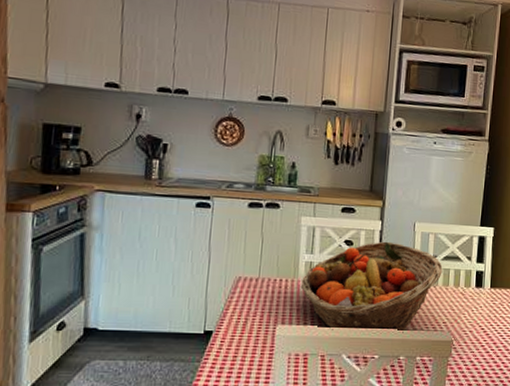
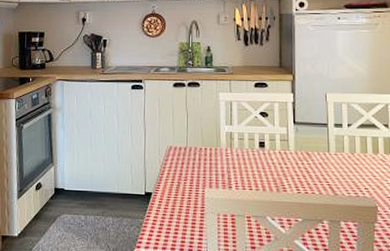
fruit basket: present [301,241,443,333] -> none [224,112,359,198]

